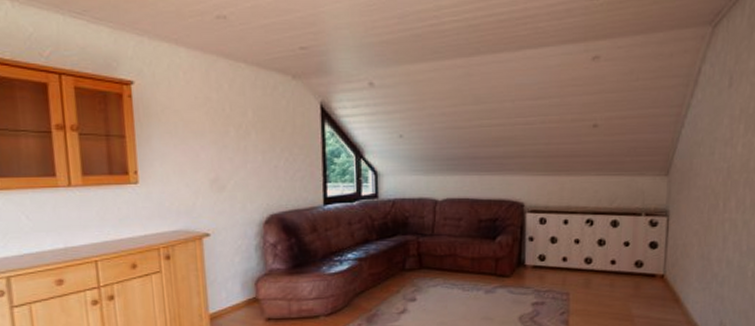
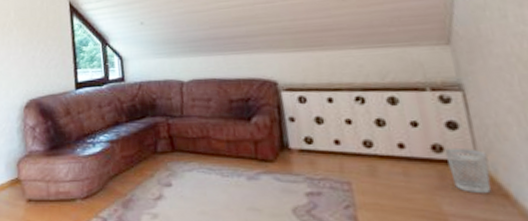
wastebasket: none [643,263,672,300] -> present [444,147,491,194]

